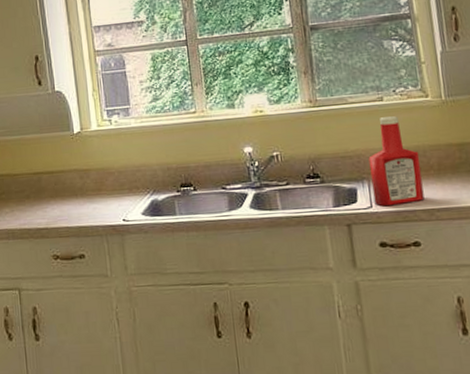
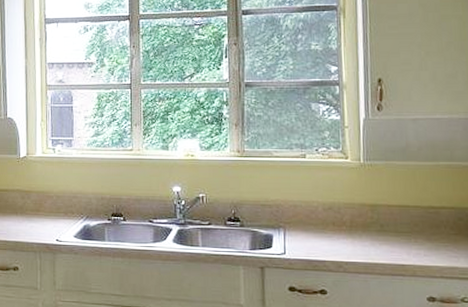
ketchup bottle: present [368,116,425,206] -> none [286,173,335,255]

